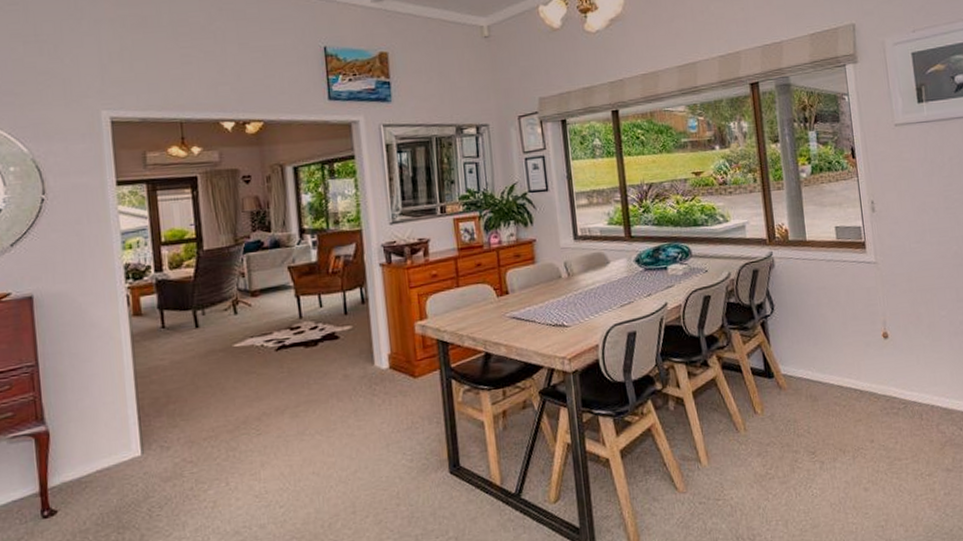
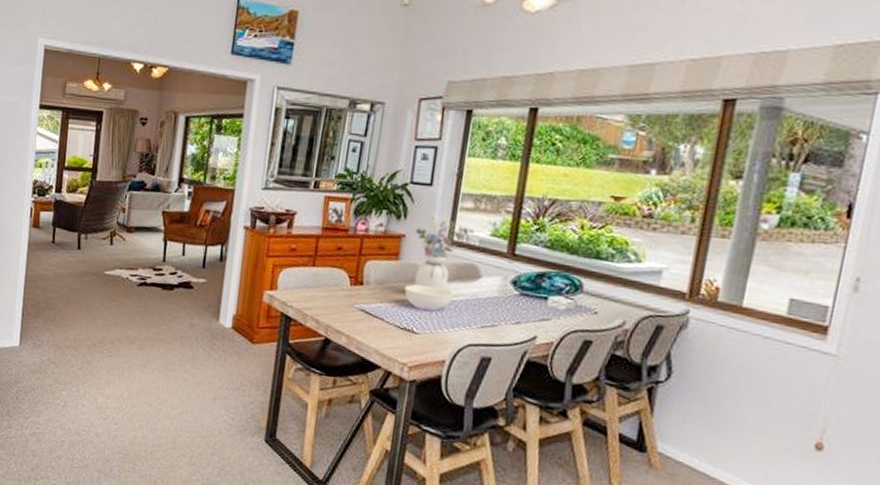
bouquet: none [544,212,594,284] -> present [414,213,475,290]
bowl: none [547,279,591,304] -> present [404,284,454,311]

